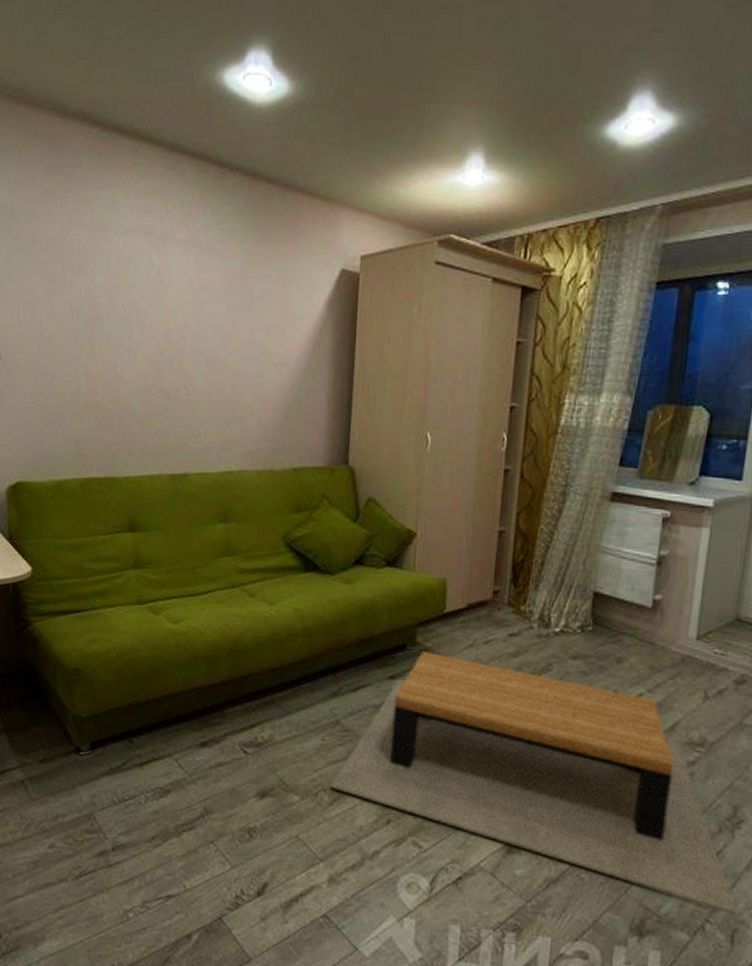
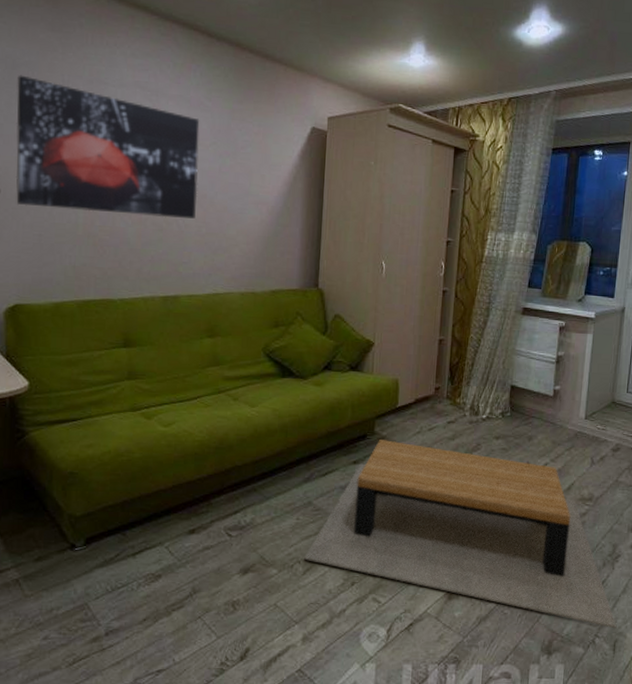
wall art: none [15,226,211,384] -> present [15,75,200,219]

